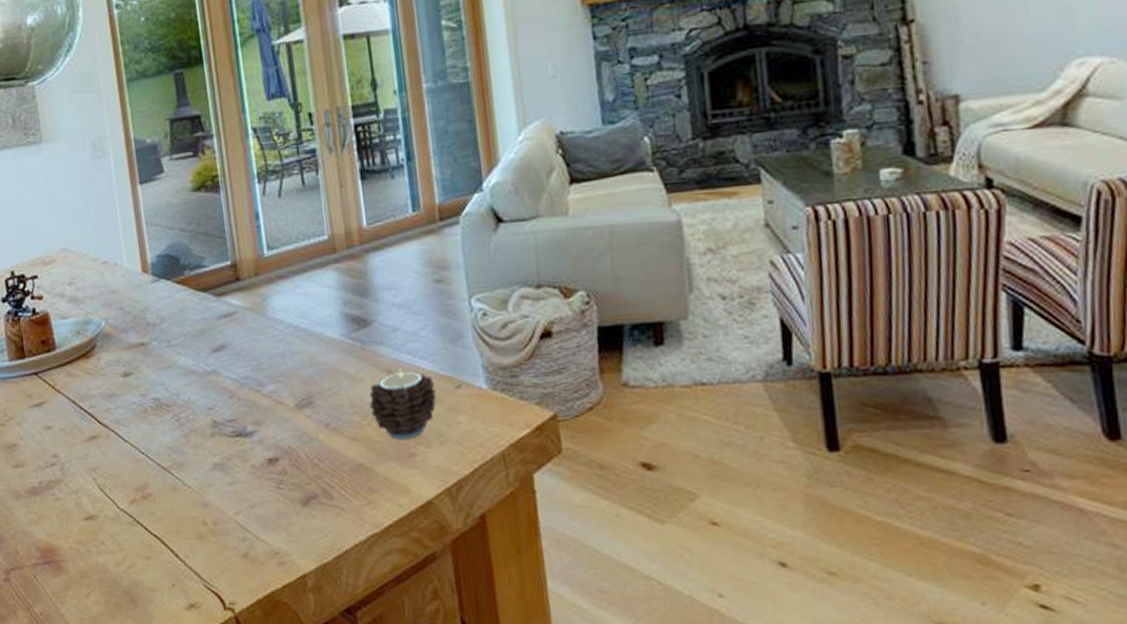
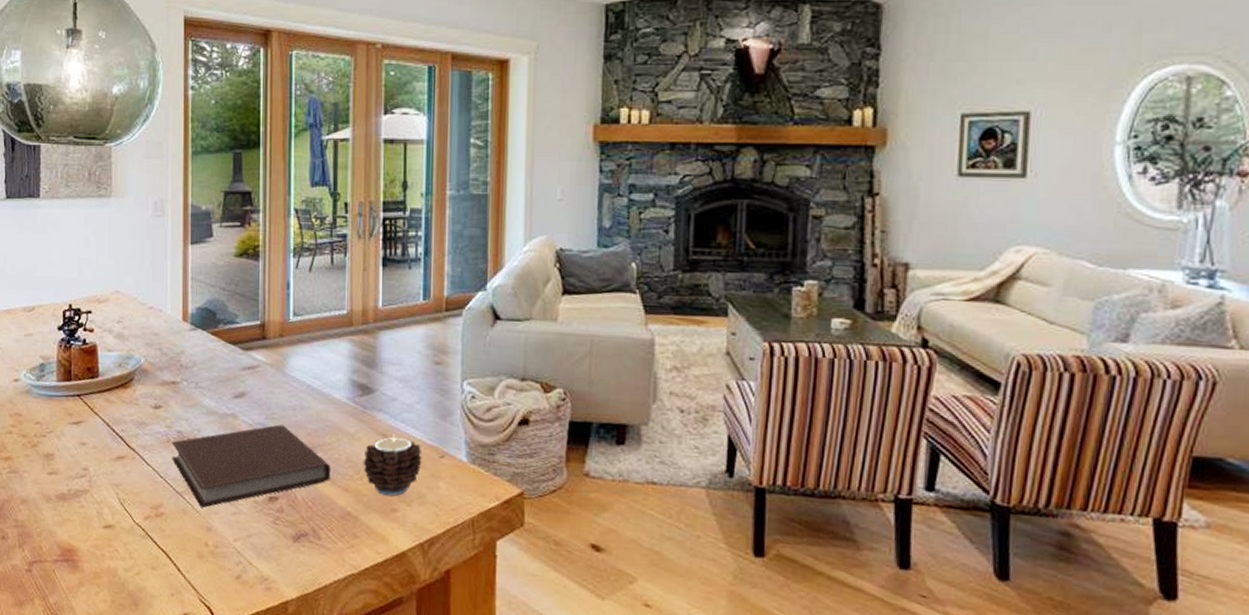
notebook: none [149,375,335,482] -> present [171,424,330,508]

